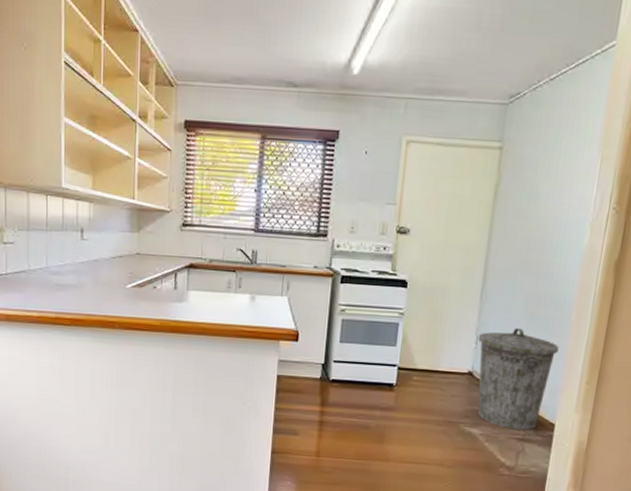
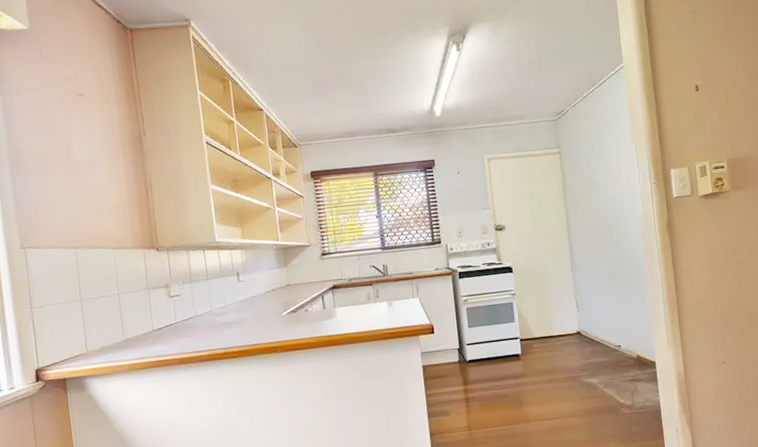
trash can: present [478,327,559,430] -> none [577,288,642,373]

